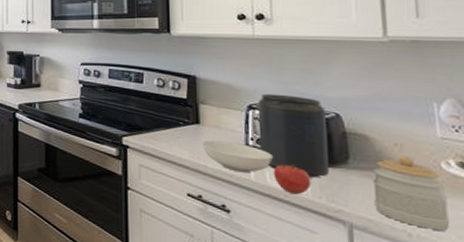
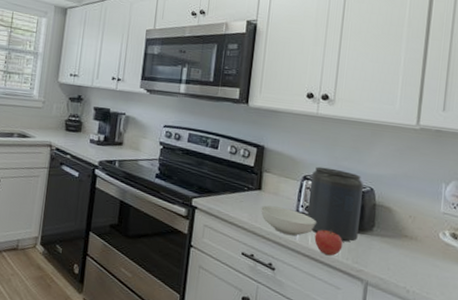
jar: present [372,156,451,231] -> none [386,226,441,288]

